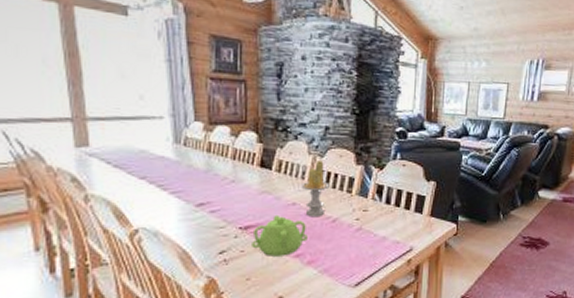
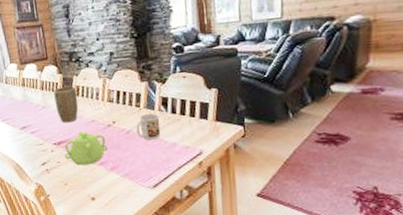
plant pot: none [248,159,279,203] -> present [54,86,79,123]
candle: present [301,161,330,217] -> none [97,82,120,131]
mug: none [344,201,372,231] -> present [136,113,161,140]

